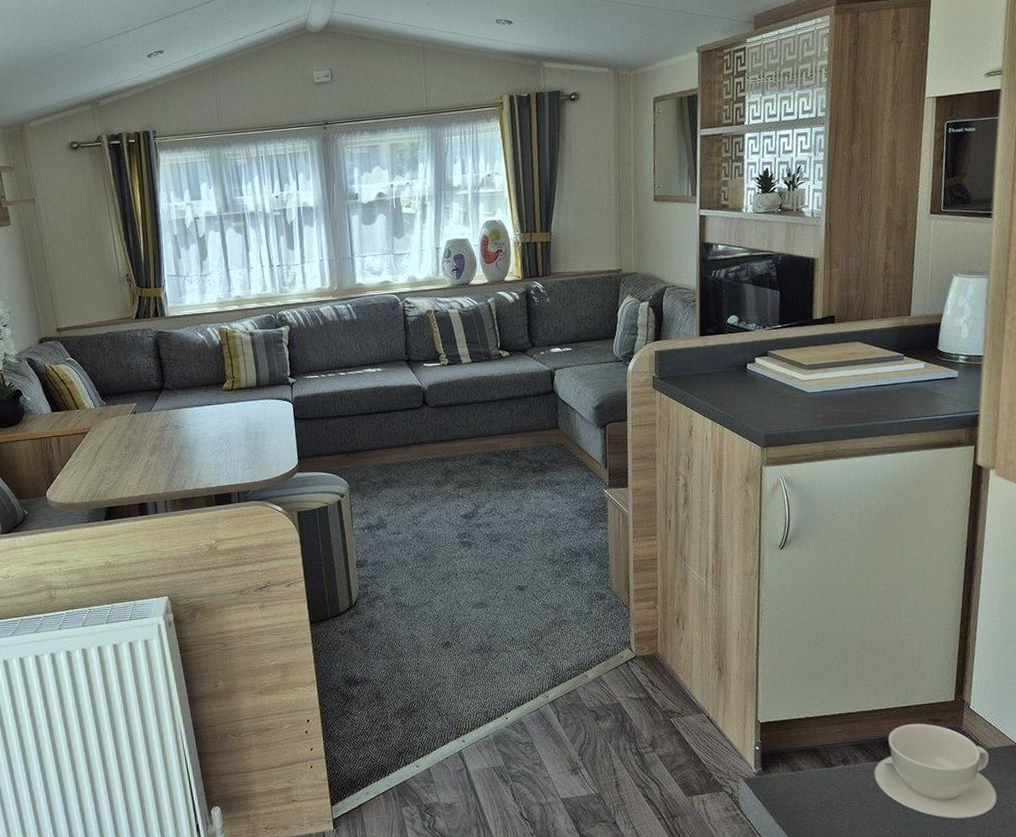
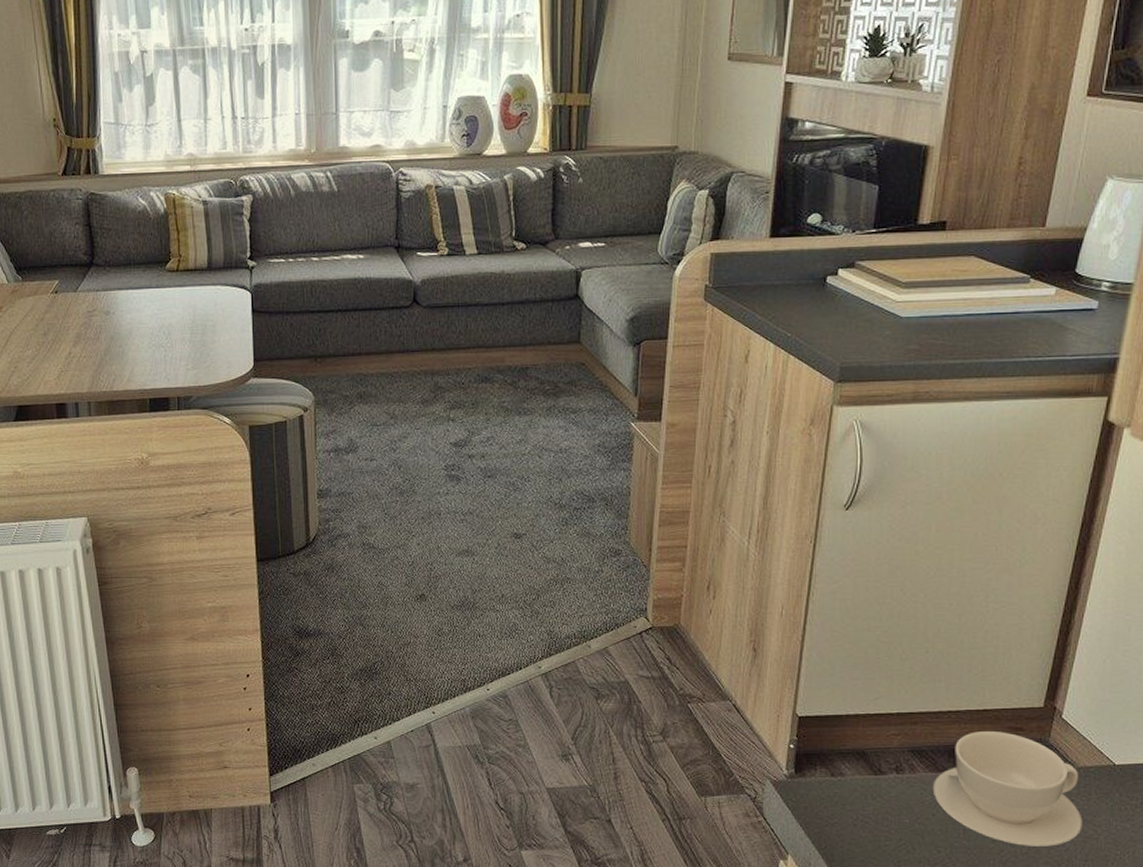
candle: present [727,177,745,210] -> none [823,34,849,78]

